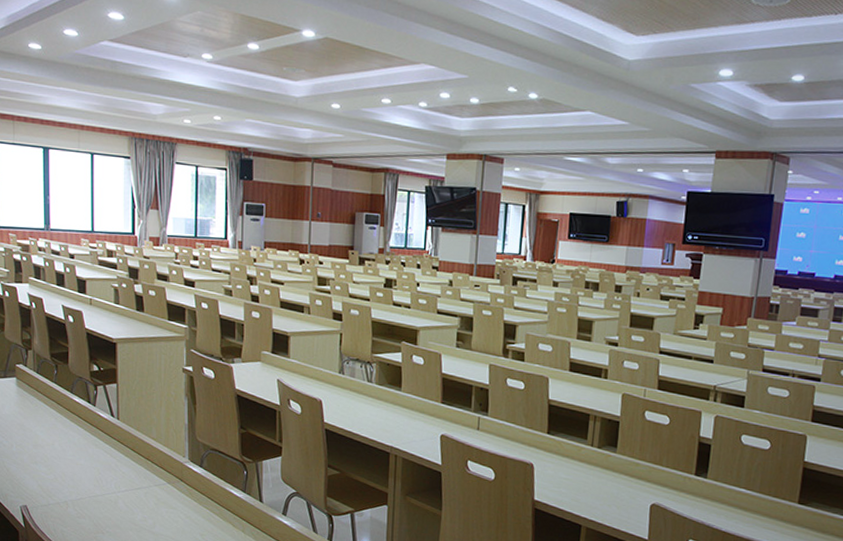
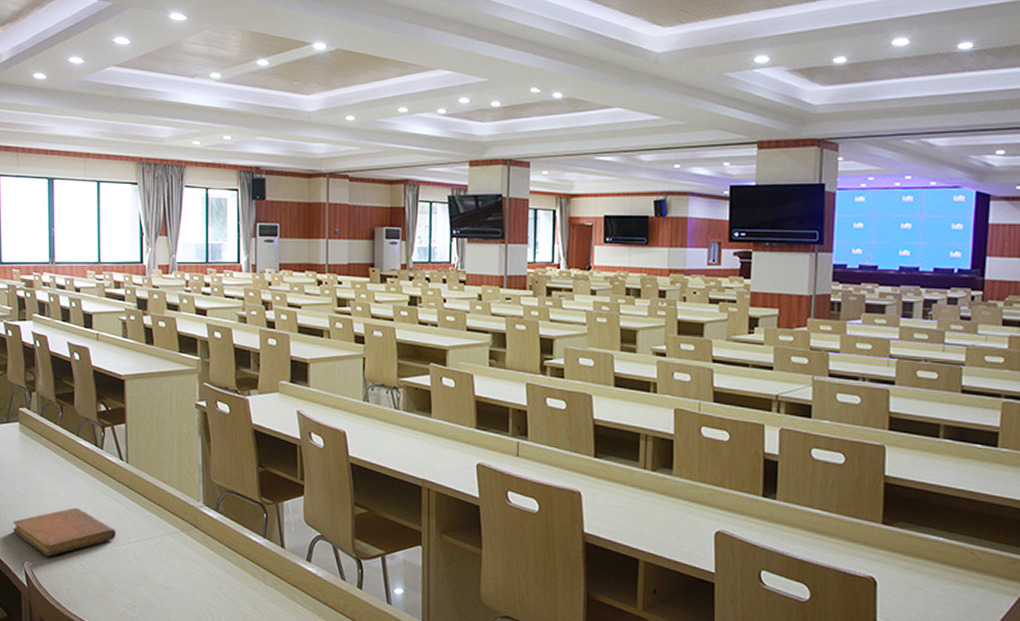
notebook: none [10,458,107,501] -> present [12,507,116,556]

